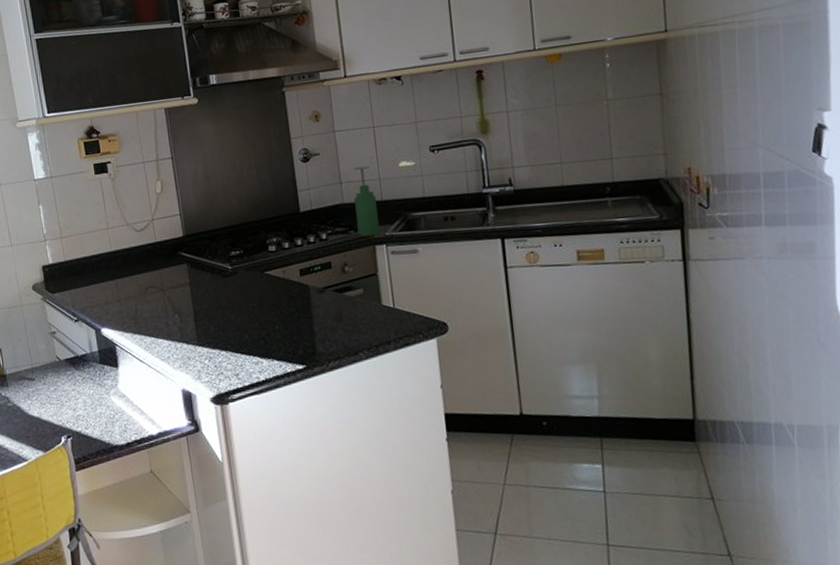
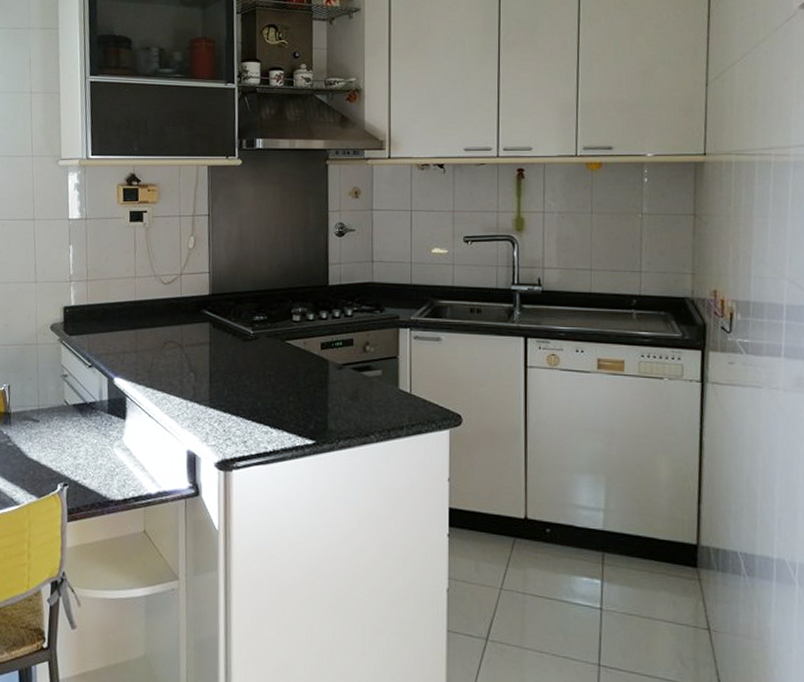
soap dispenser: present [353,166,380,237] -> none [383,248,405,319]

